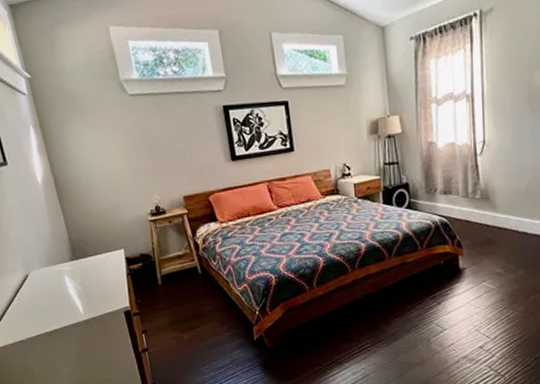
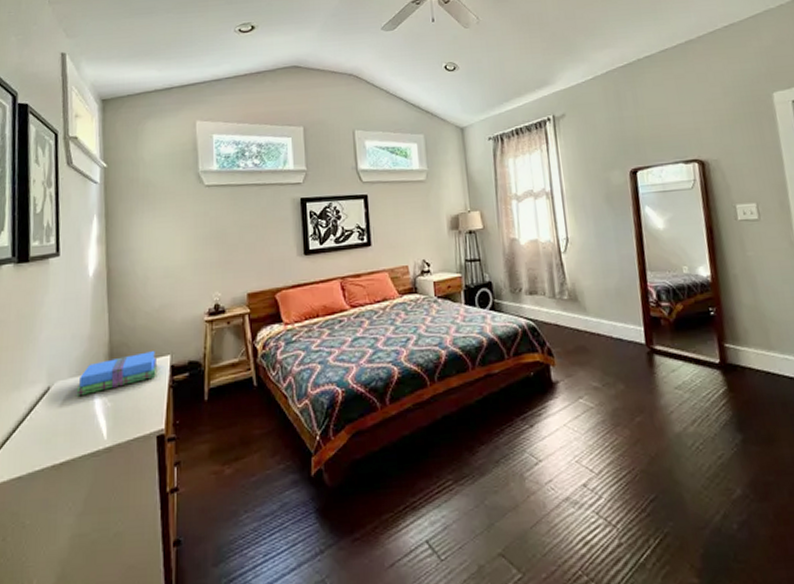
books: none [50,246,115,282] -> present [76,351,158,397]

